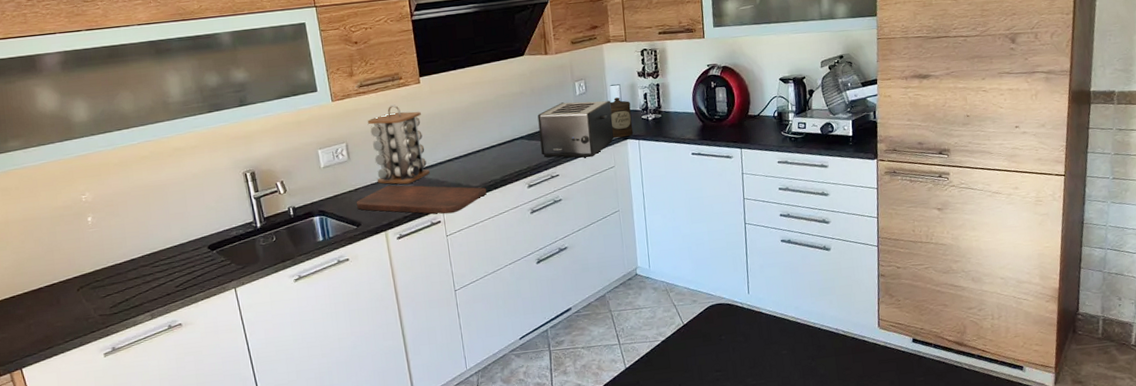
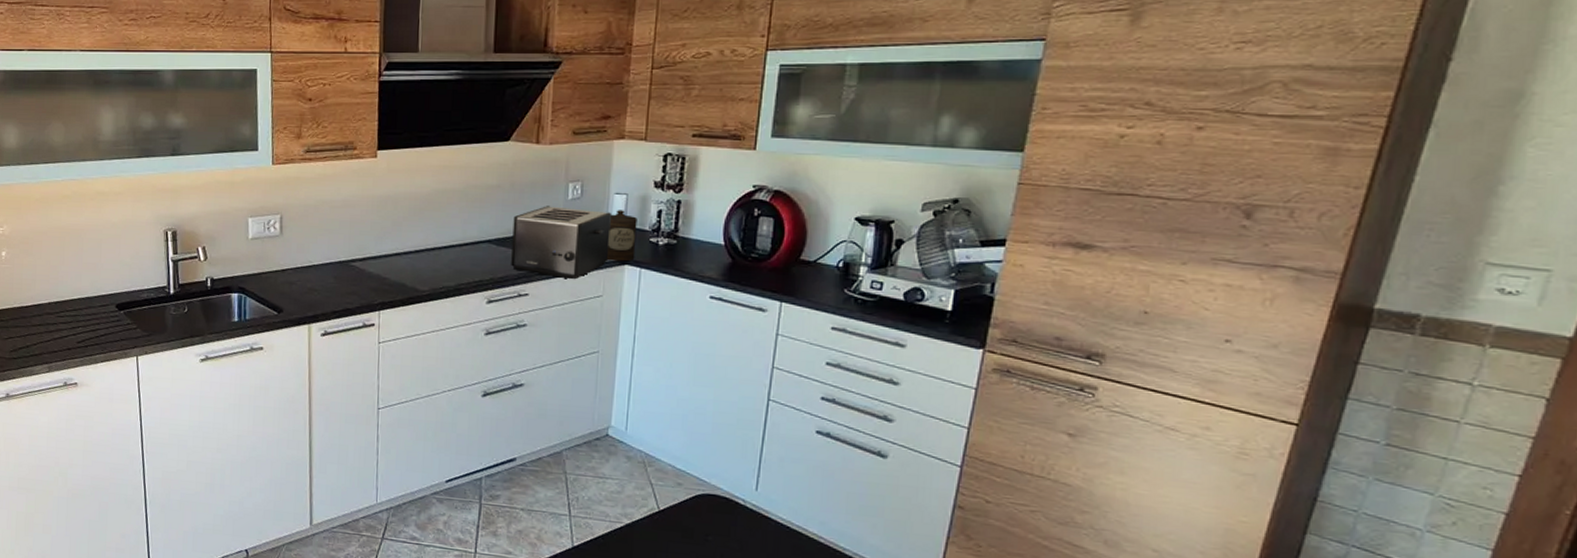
cutting board: present [356,184,487,215] -> none [281,271,435,318]
spice rack: present [367,104,430,185] -> none [308,178,372,274]

